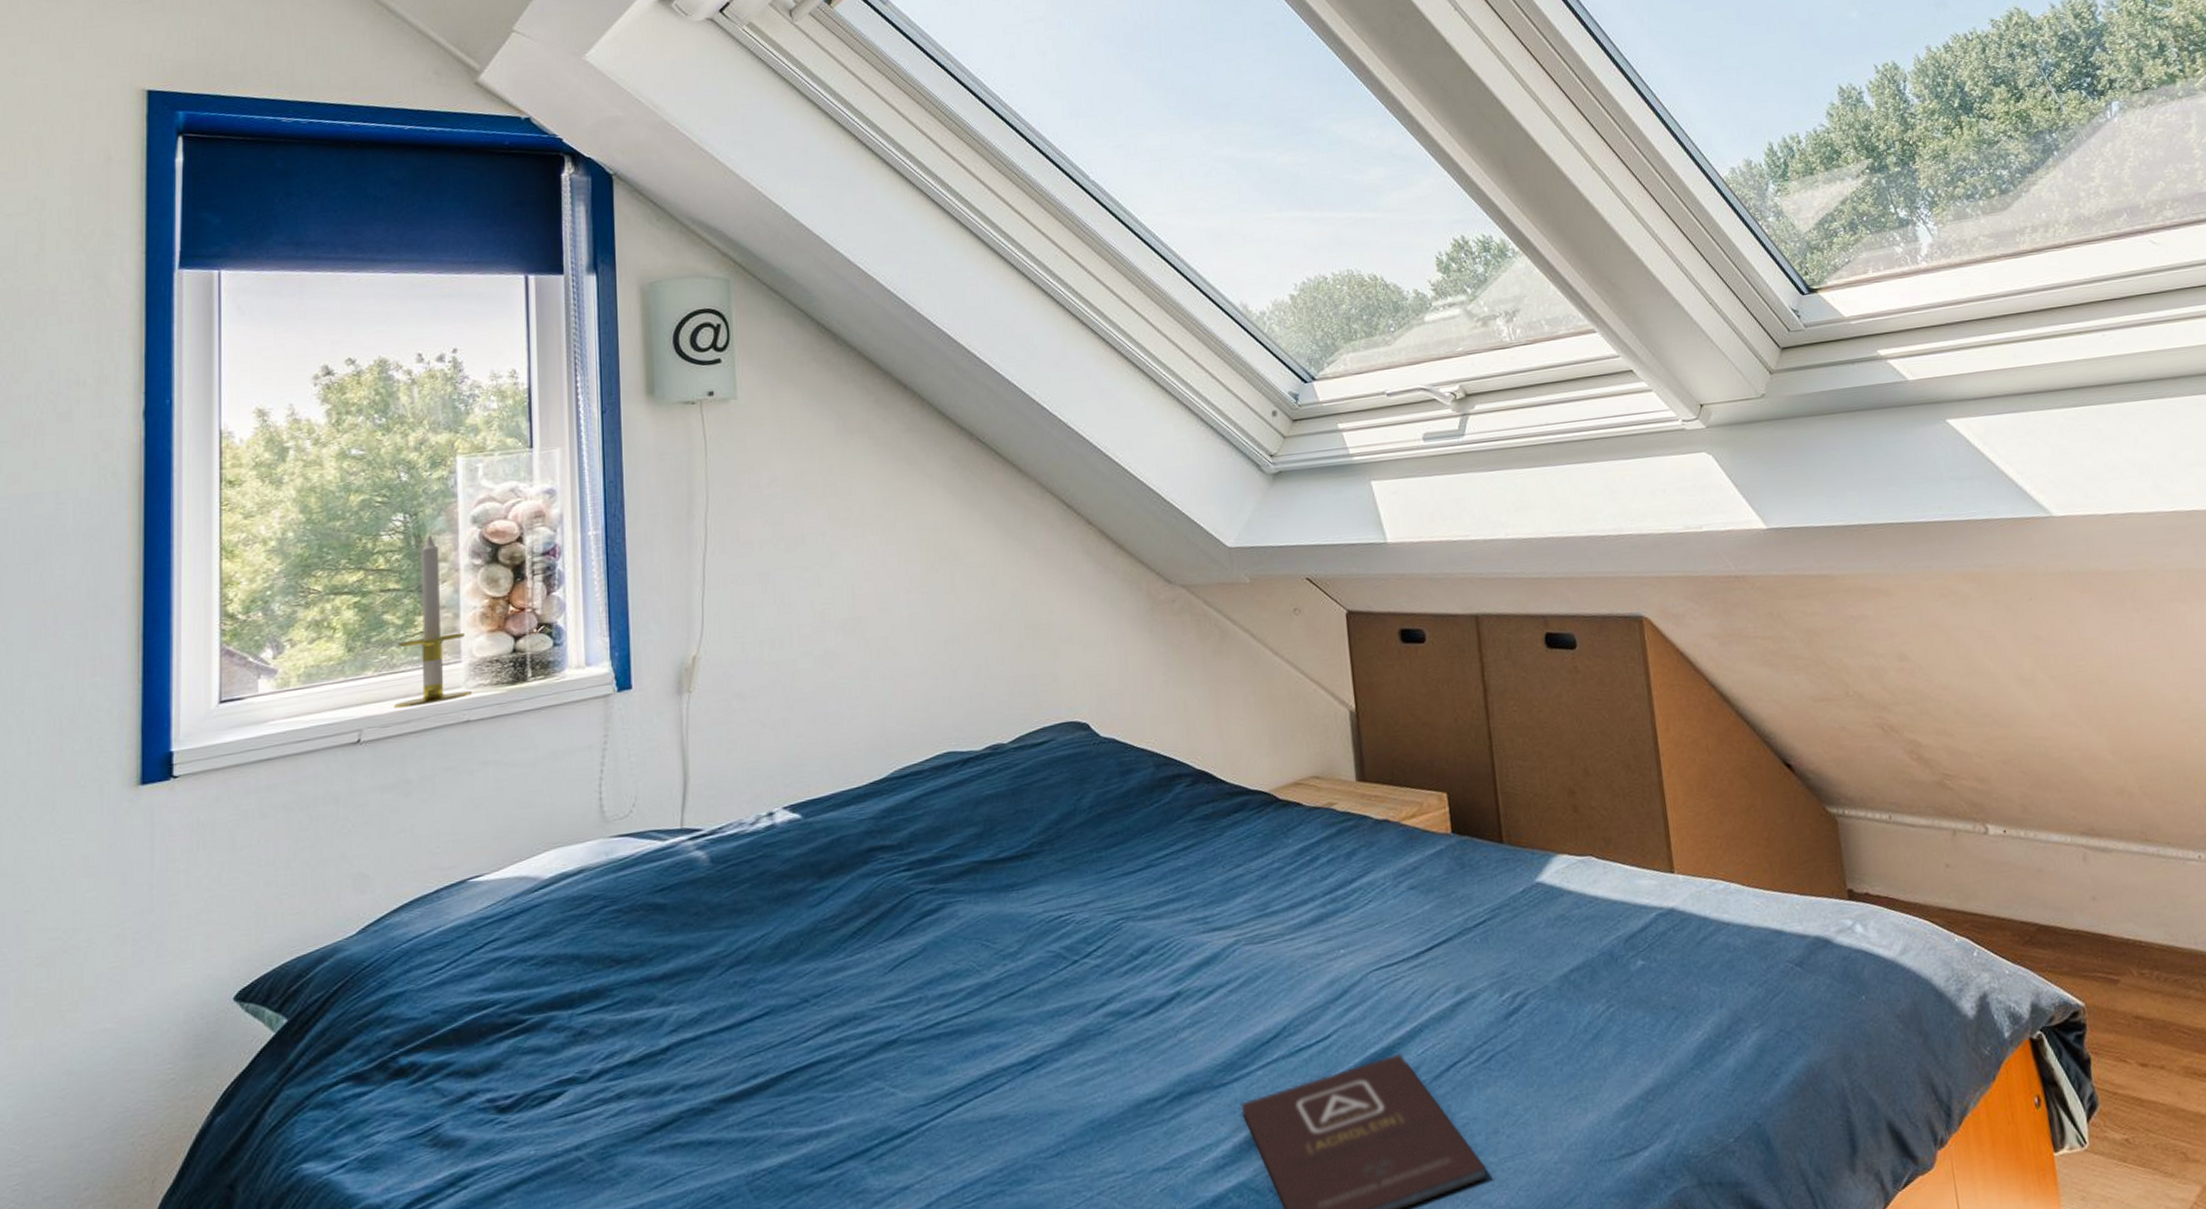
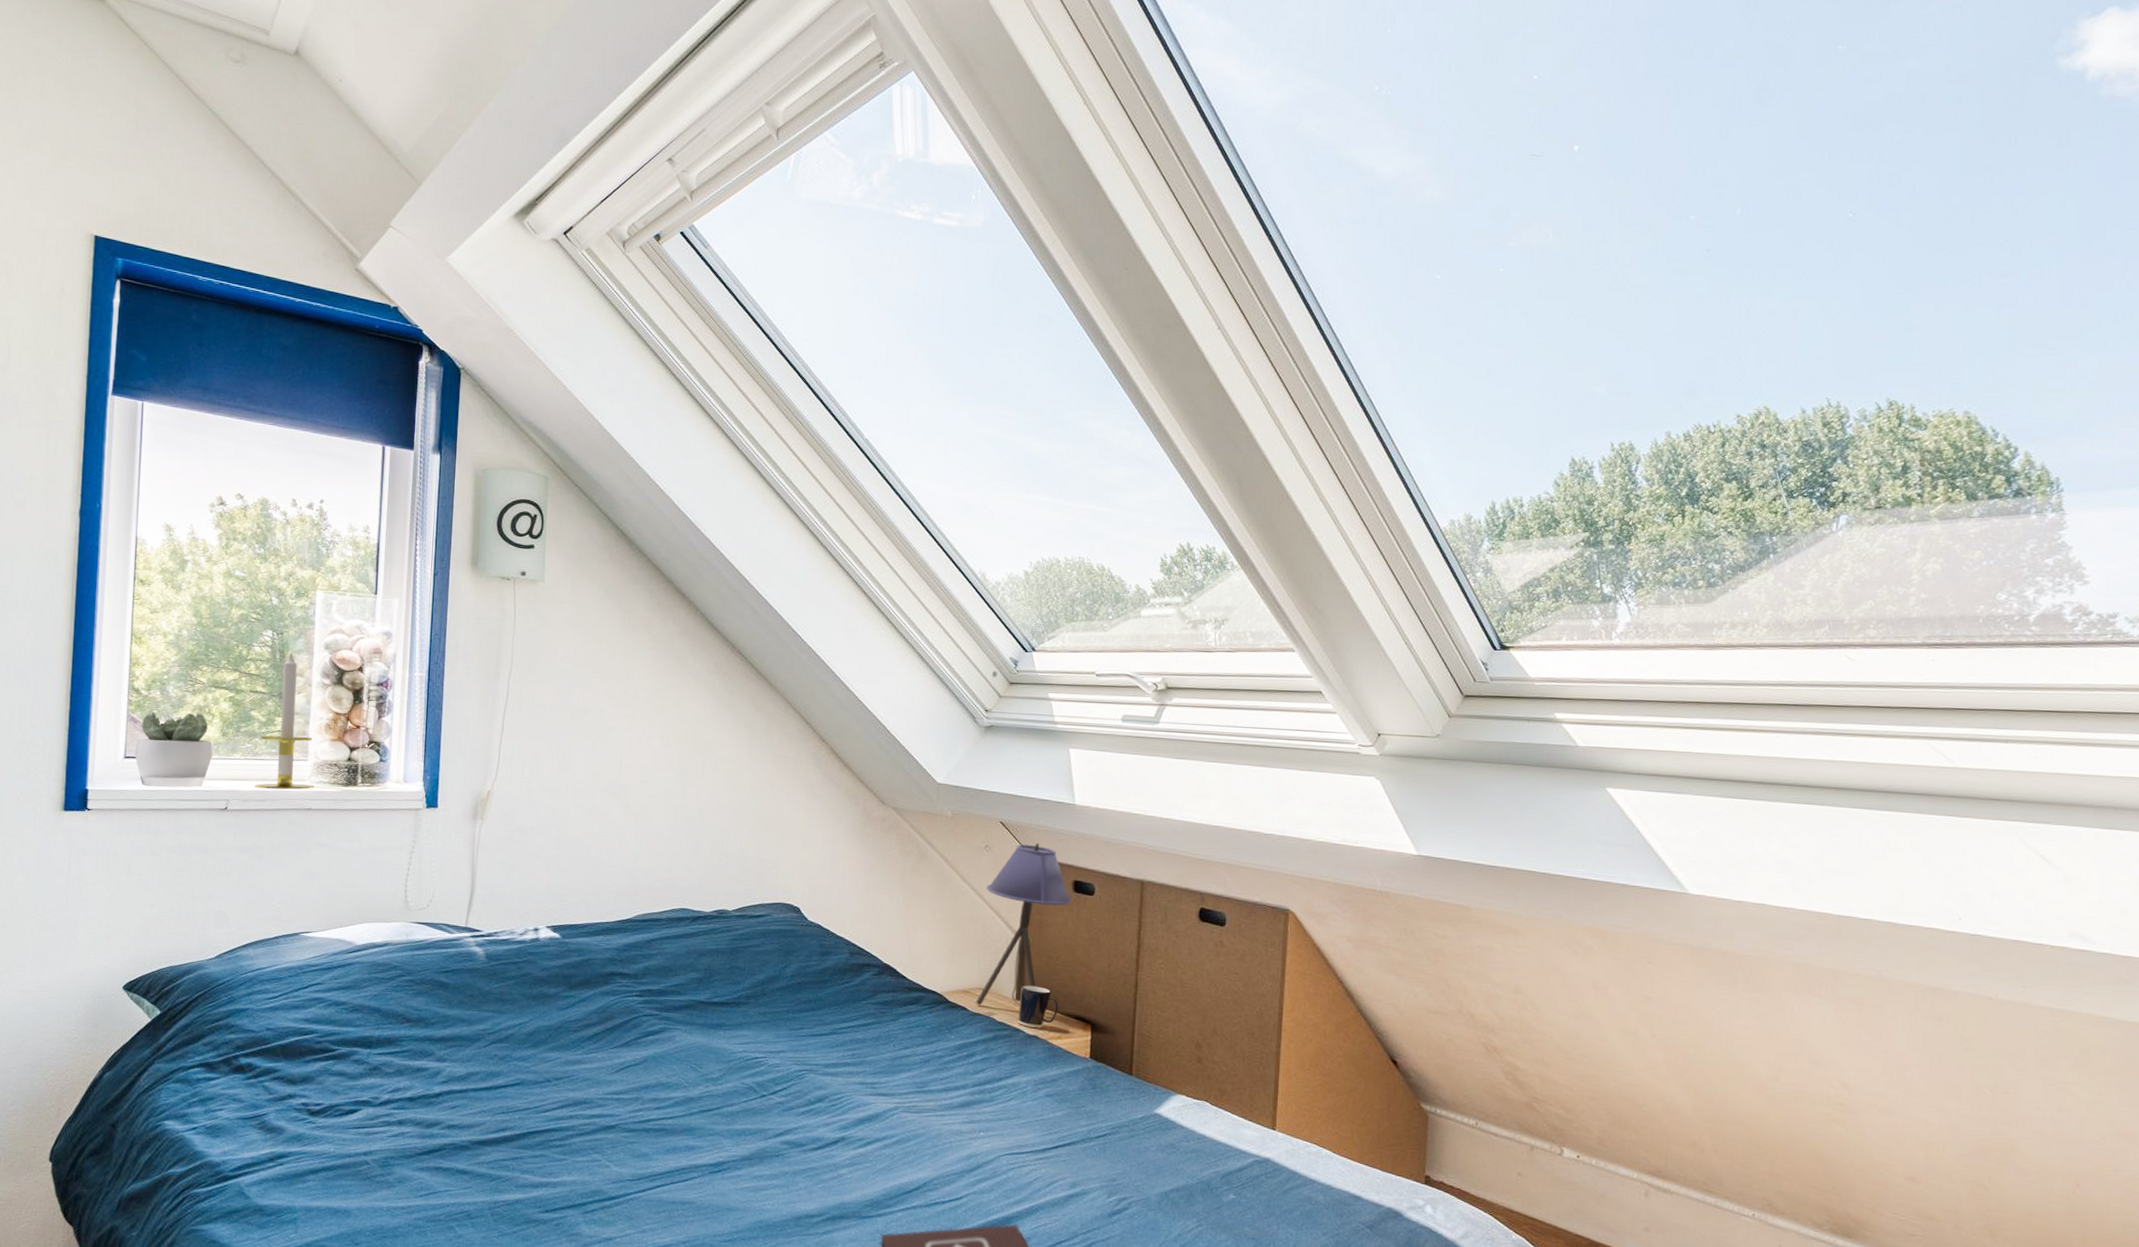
succulent plant: none [232,629,337,734] -> present [134,711,213,788]
table lamp: none [1302,595,1402,798] -> present [975,843,1073,1006]
mug: none [1360,760,1407,812] -> present [1018,985,1058,1028]

